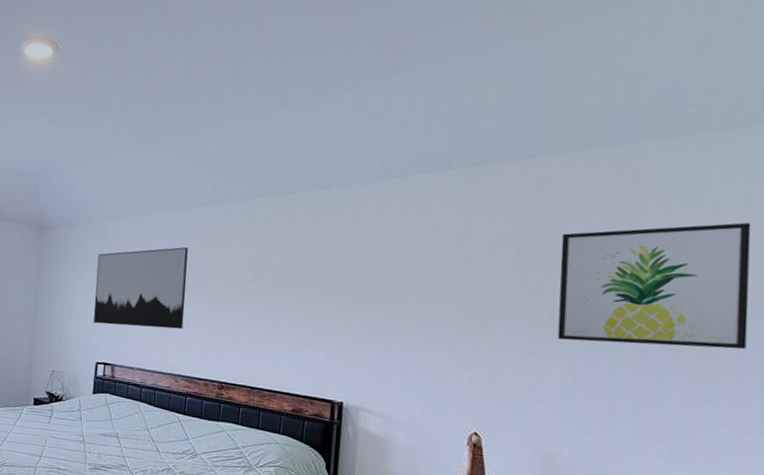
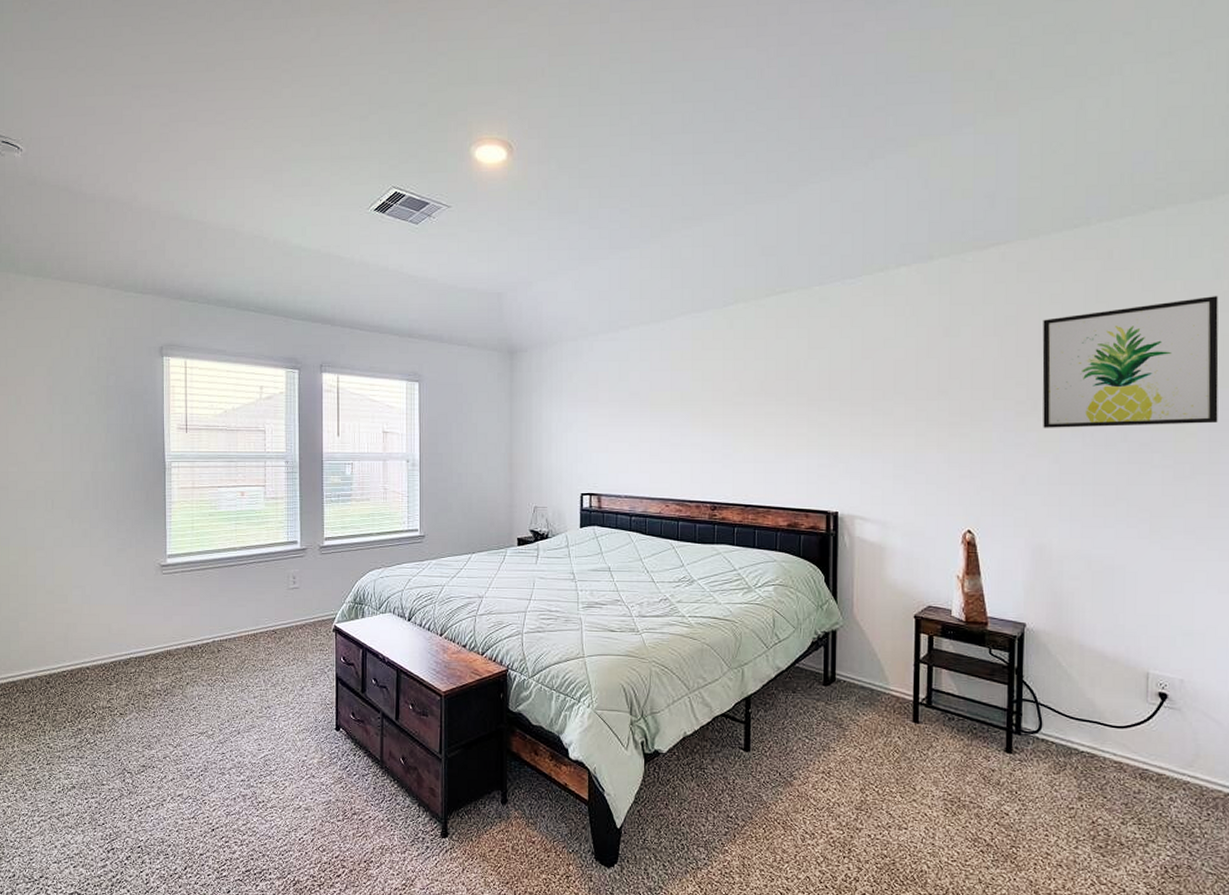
wall art: present [93,247,188,330] -> none [574,361,670,452]

